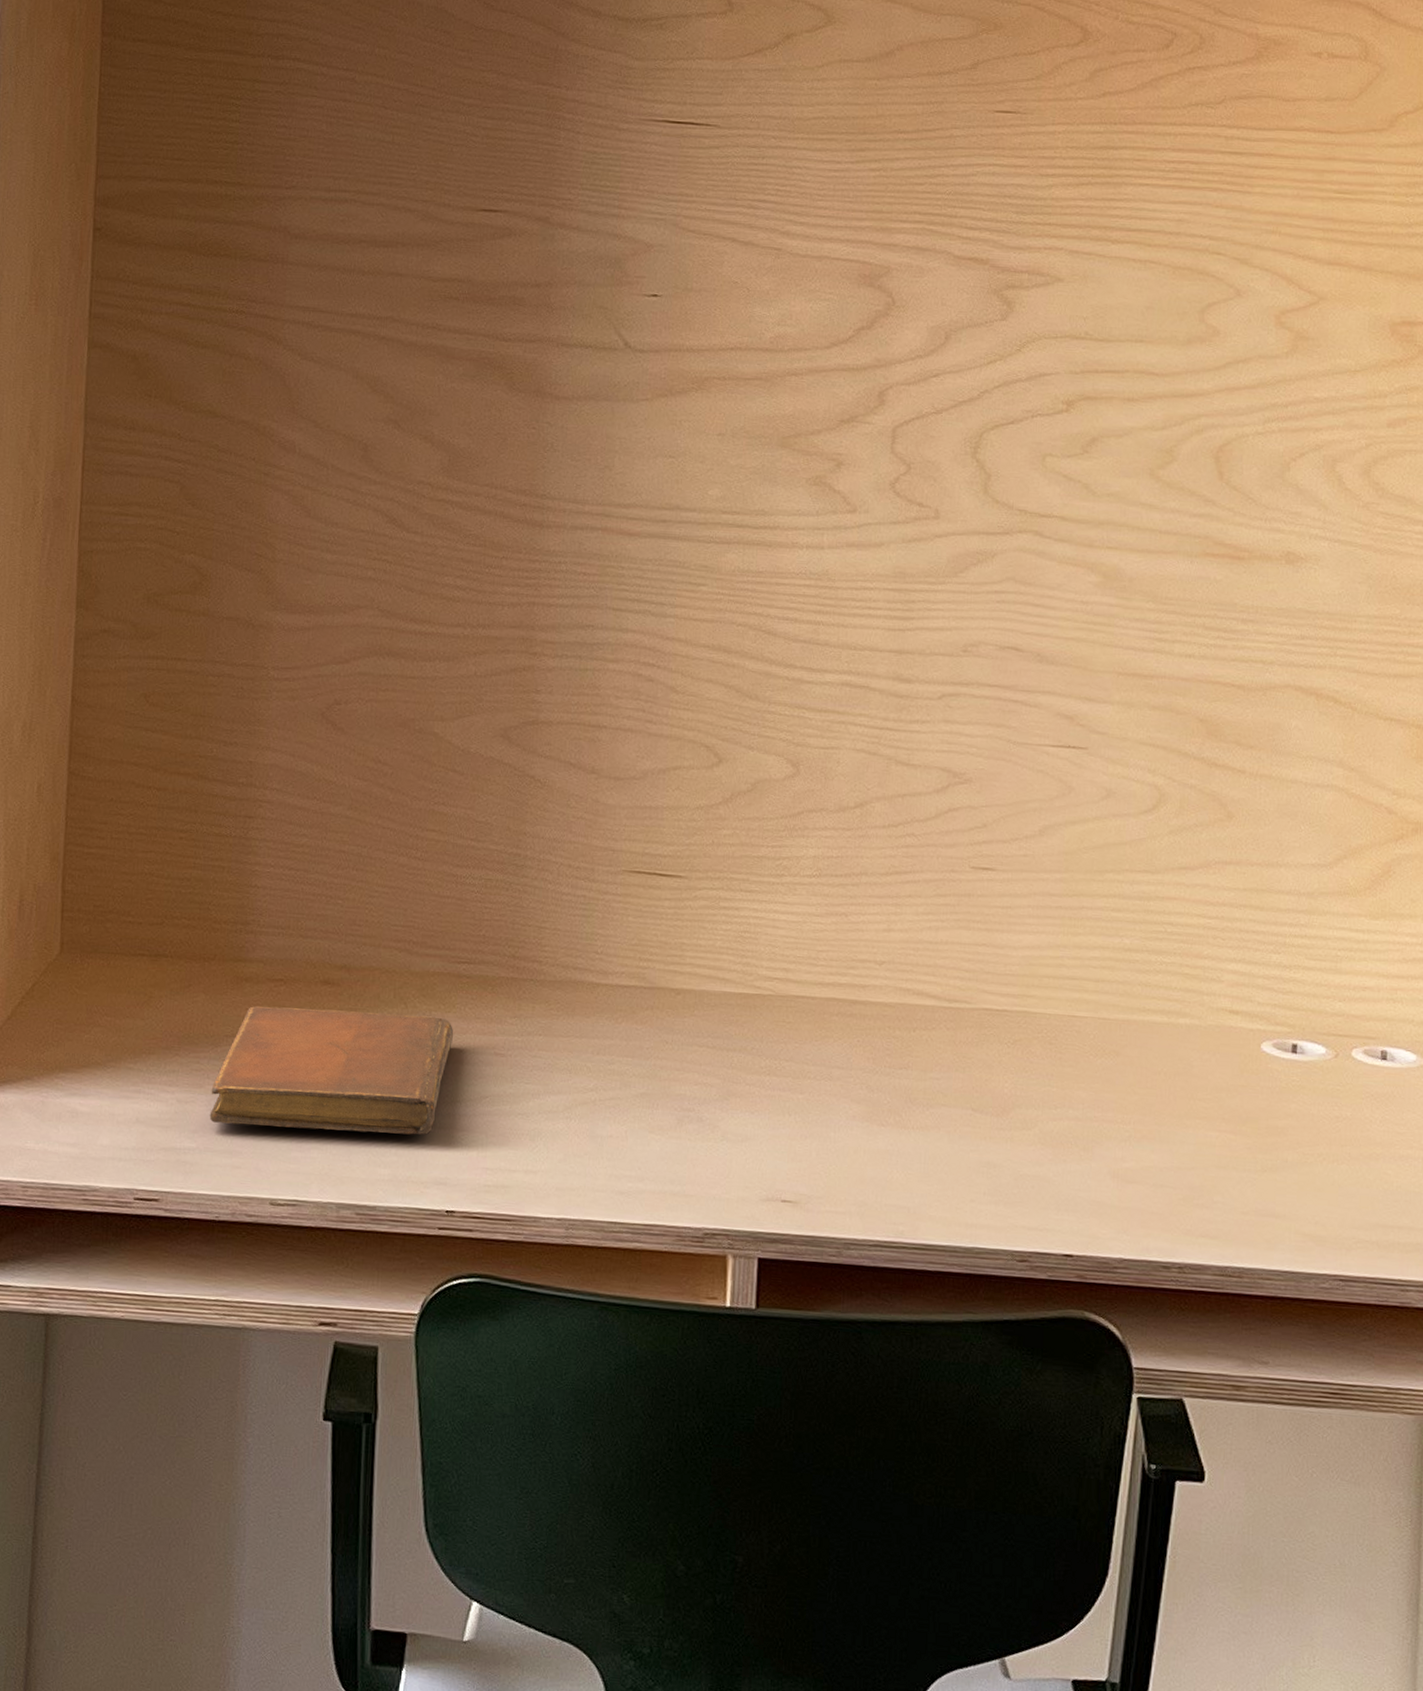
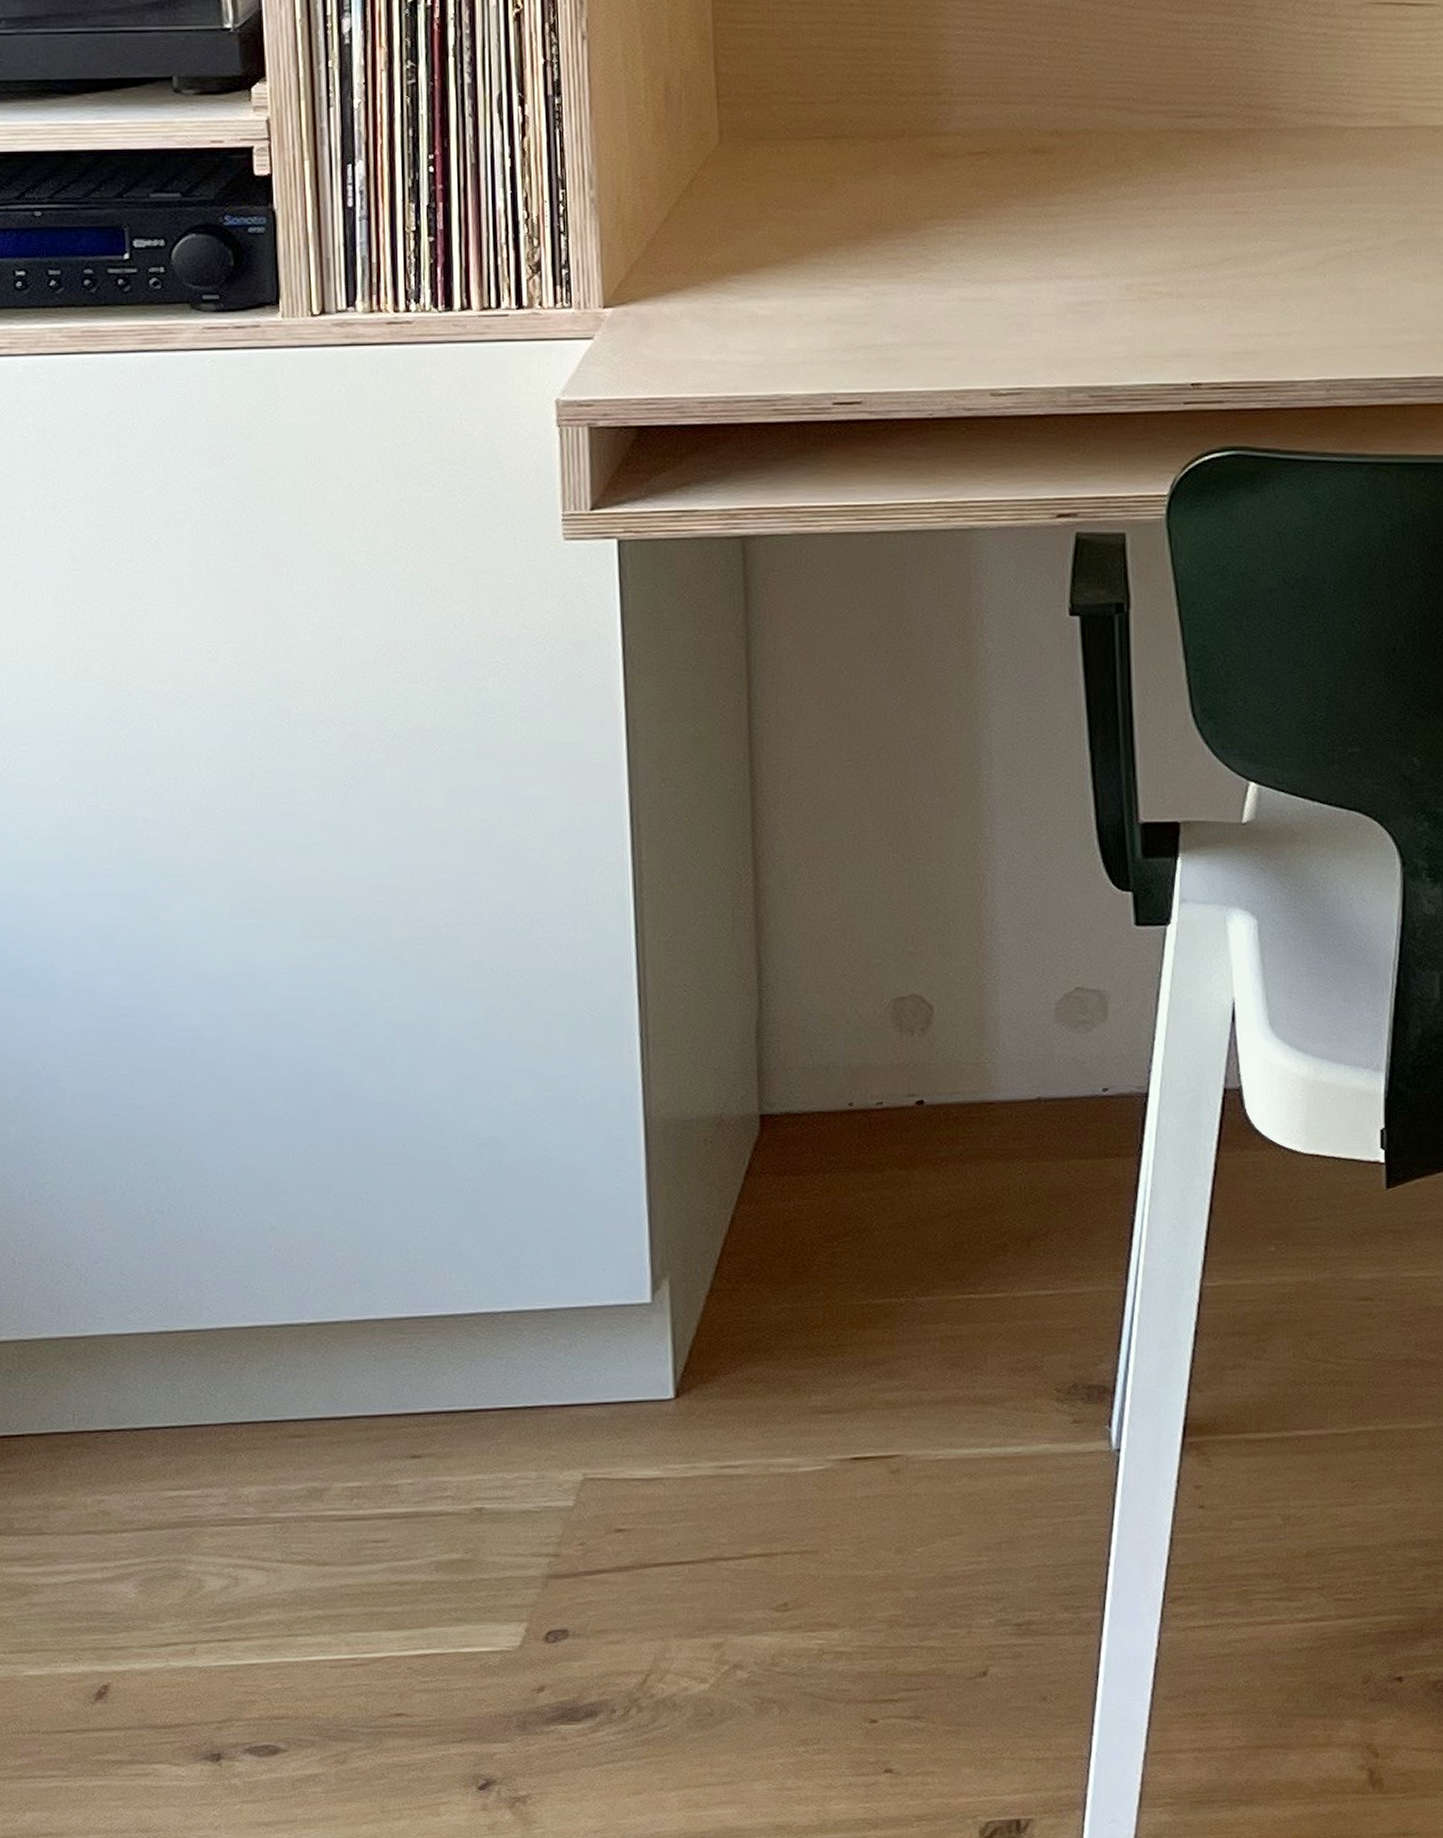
notebook: present [209,1005,454,1135] -> none [912,178,1187,313]

